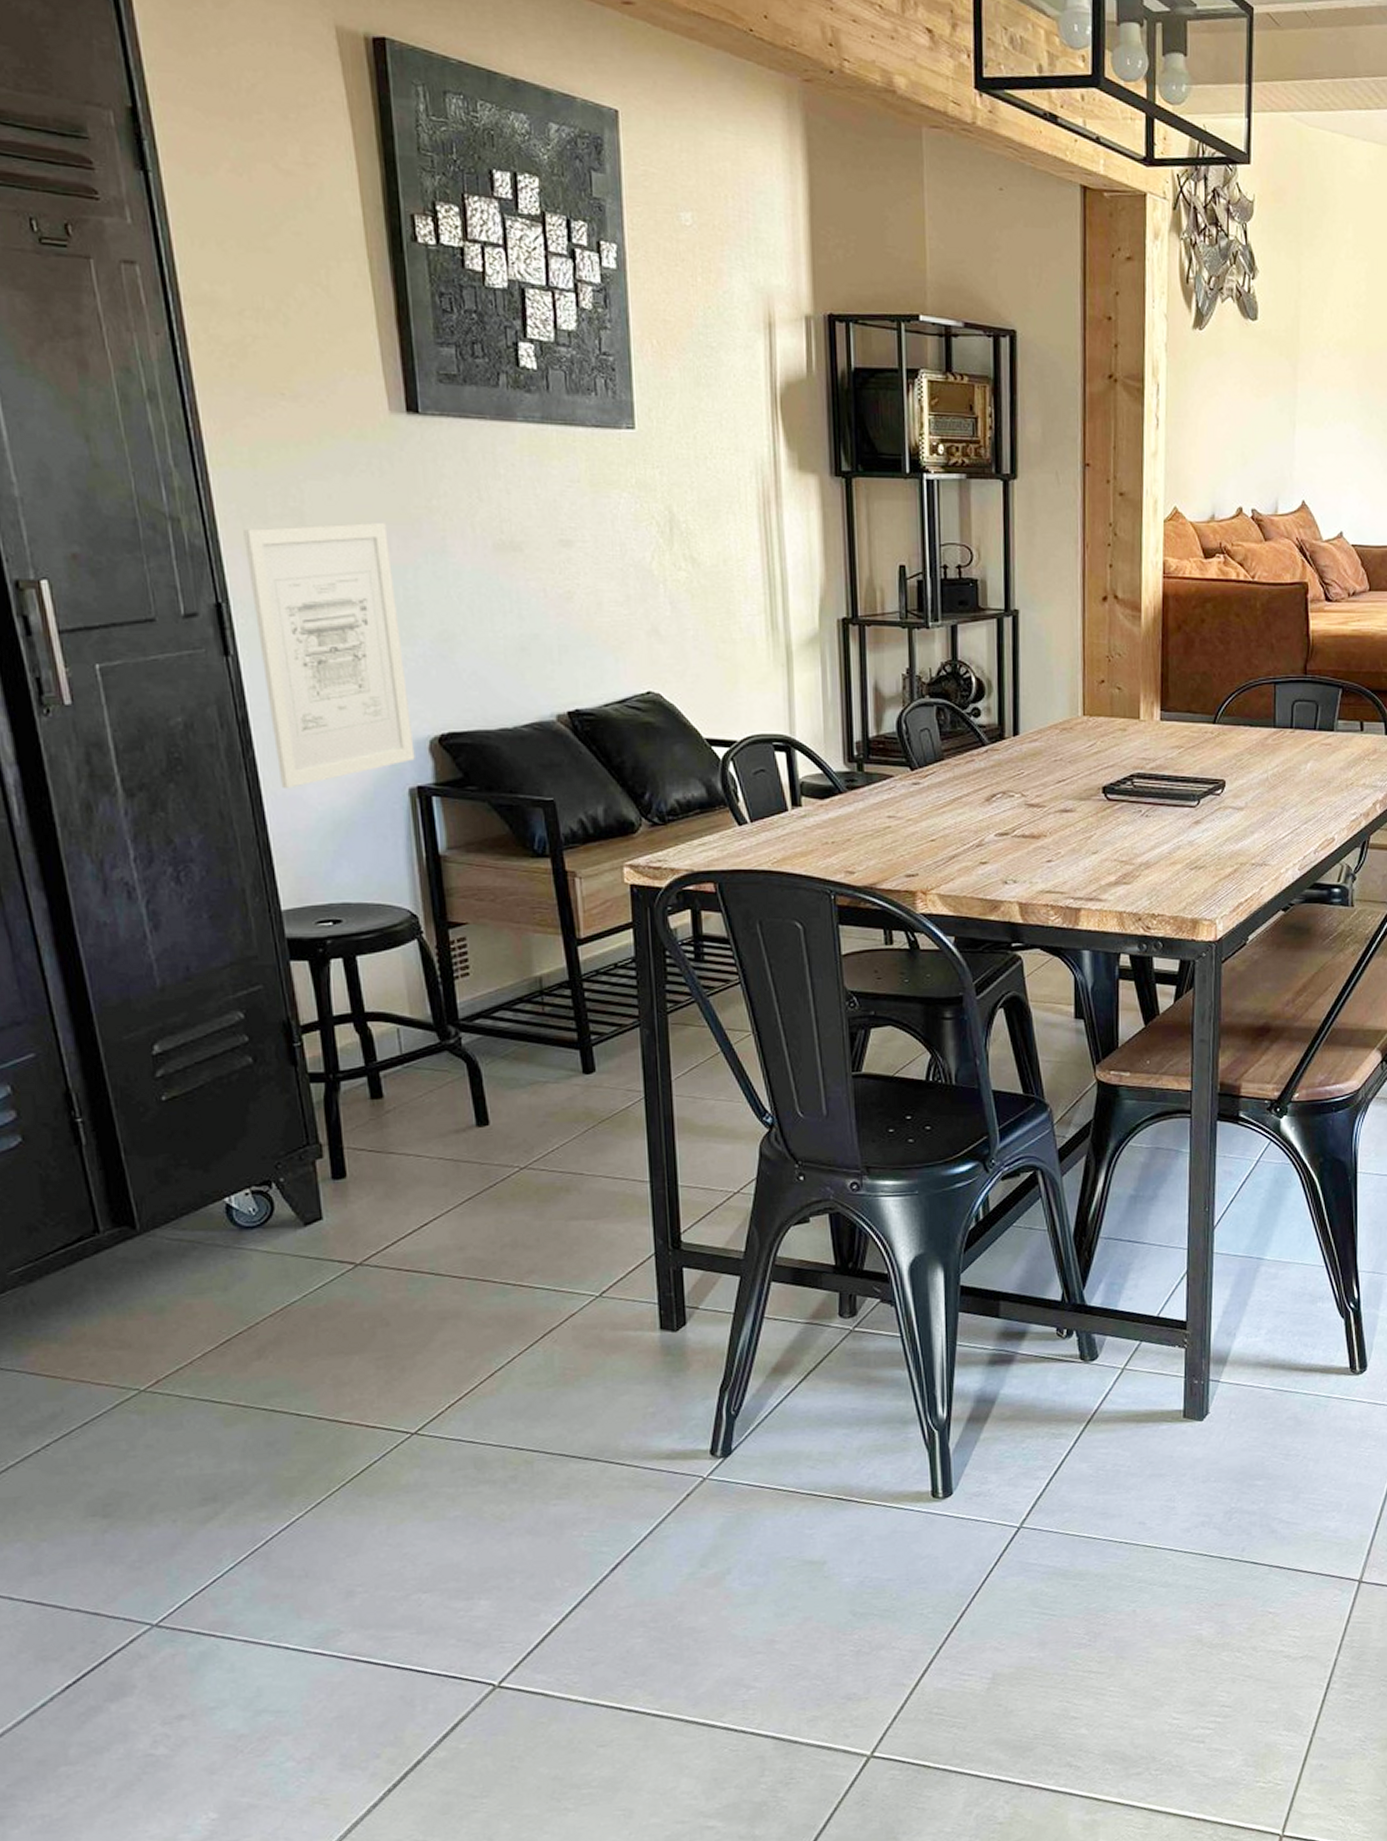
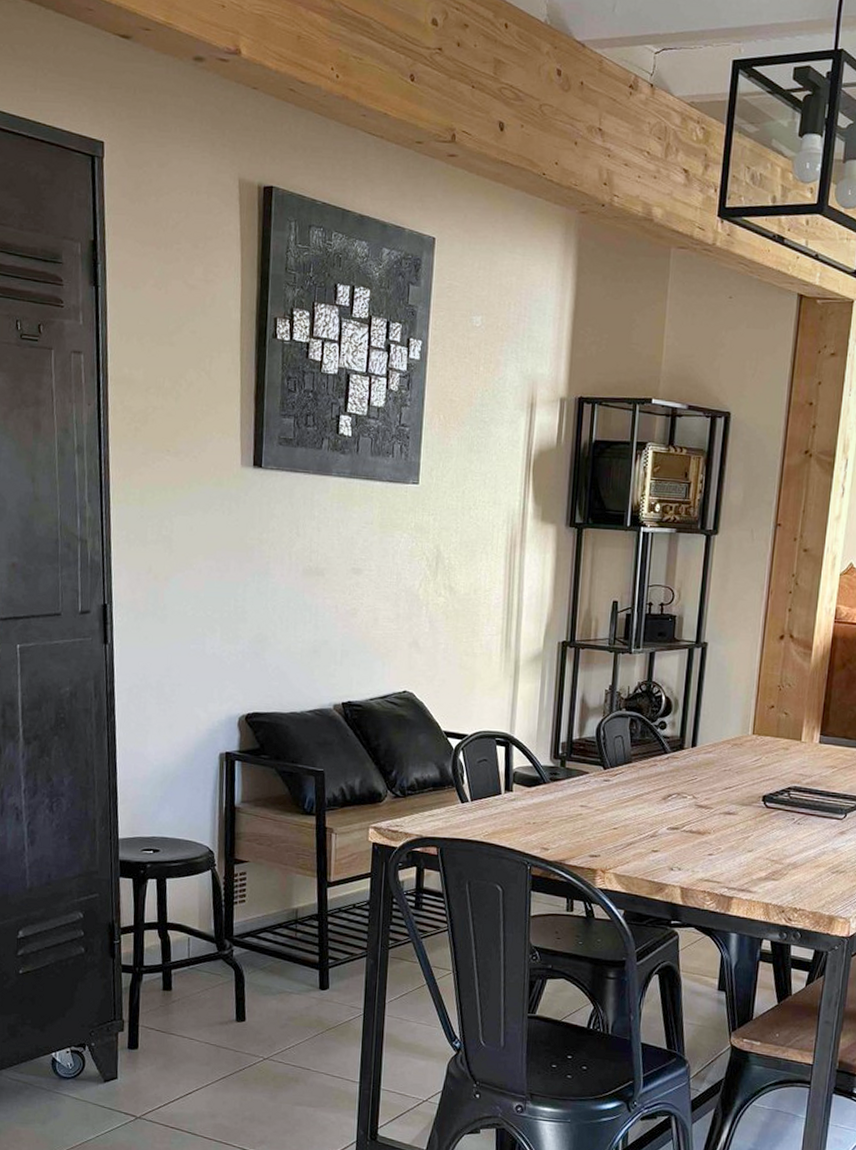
wall art: present [243,522,415,788] -> none [128,548,229,746]

